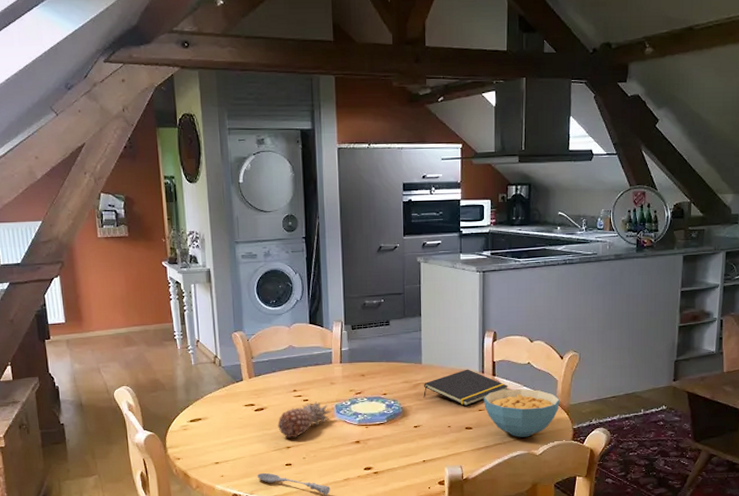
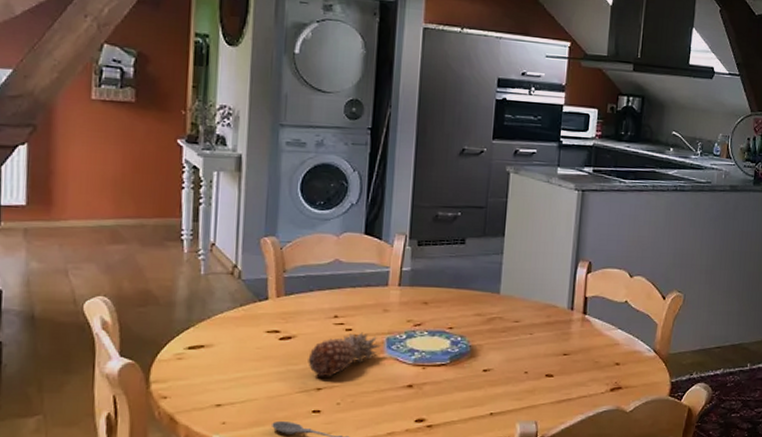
notepad: present [423,369,508,406] -> none [498,304,600,349]
cereal bowl: present [483,389,560,437] -> none [569,331,658,390]

